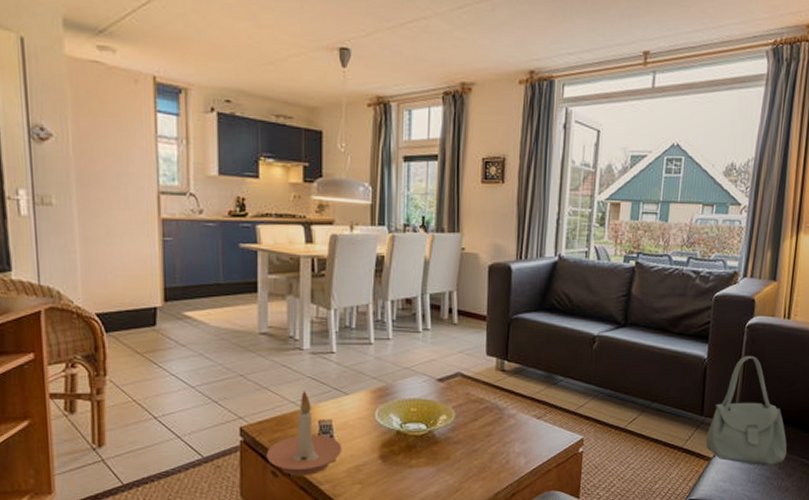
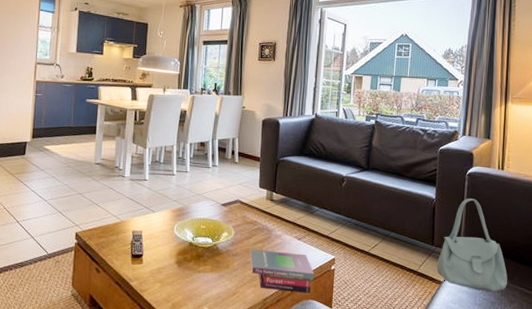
candle holder: present [266,391,342,476] -> none [93,208,149,274]
books: none [475,433,559,484] -> present [249,249,315,294]

